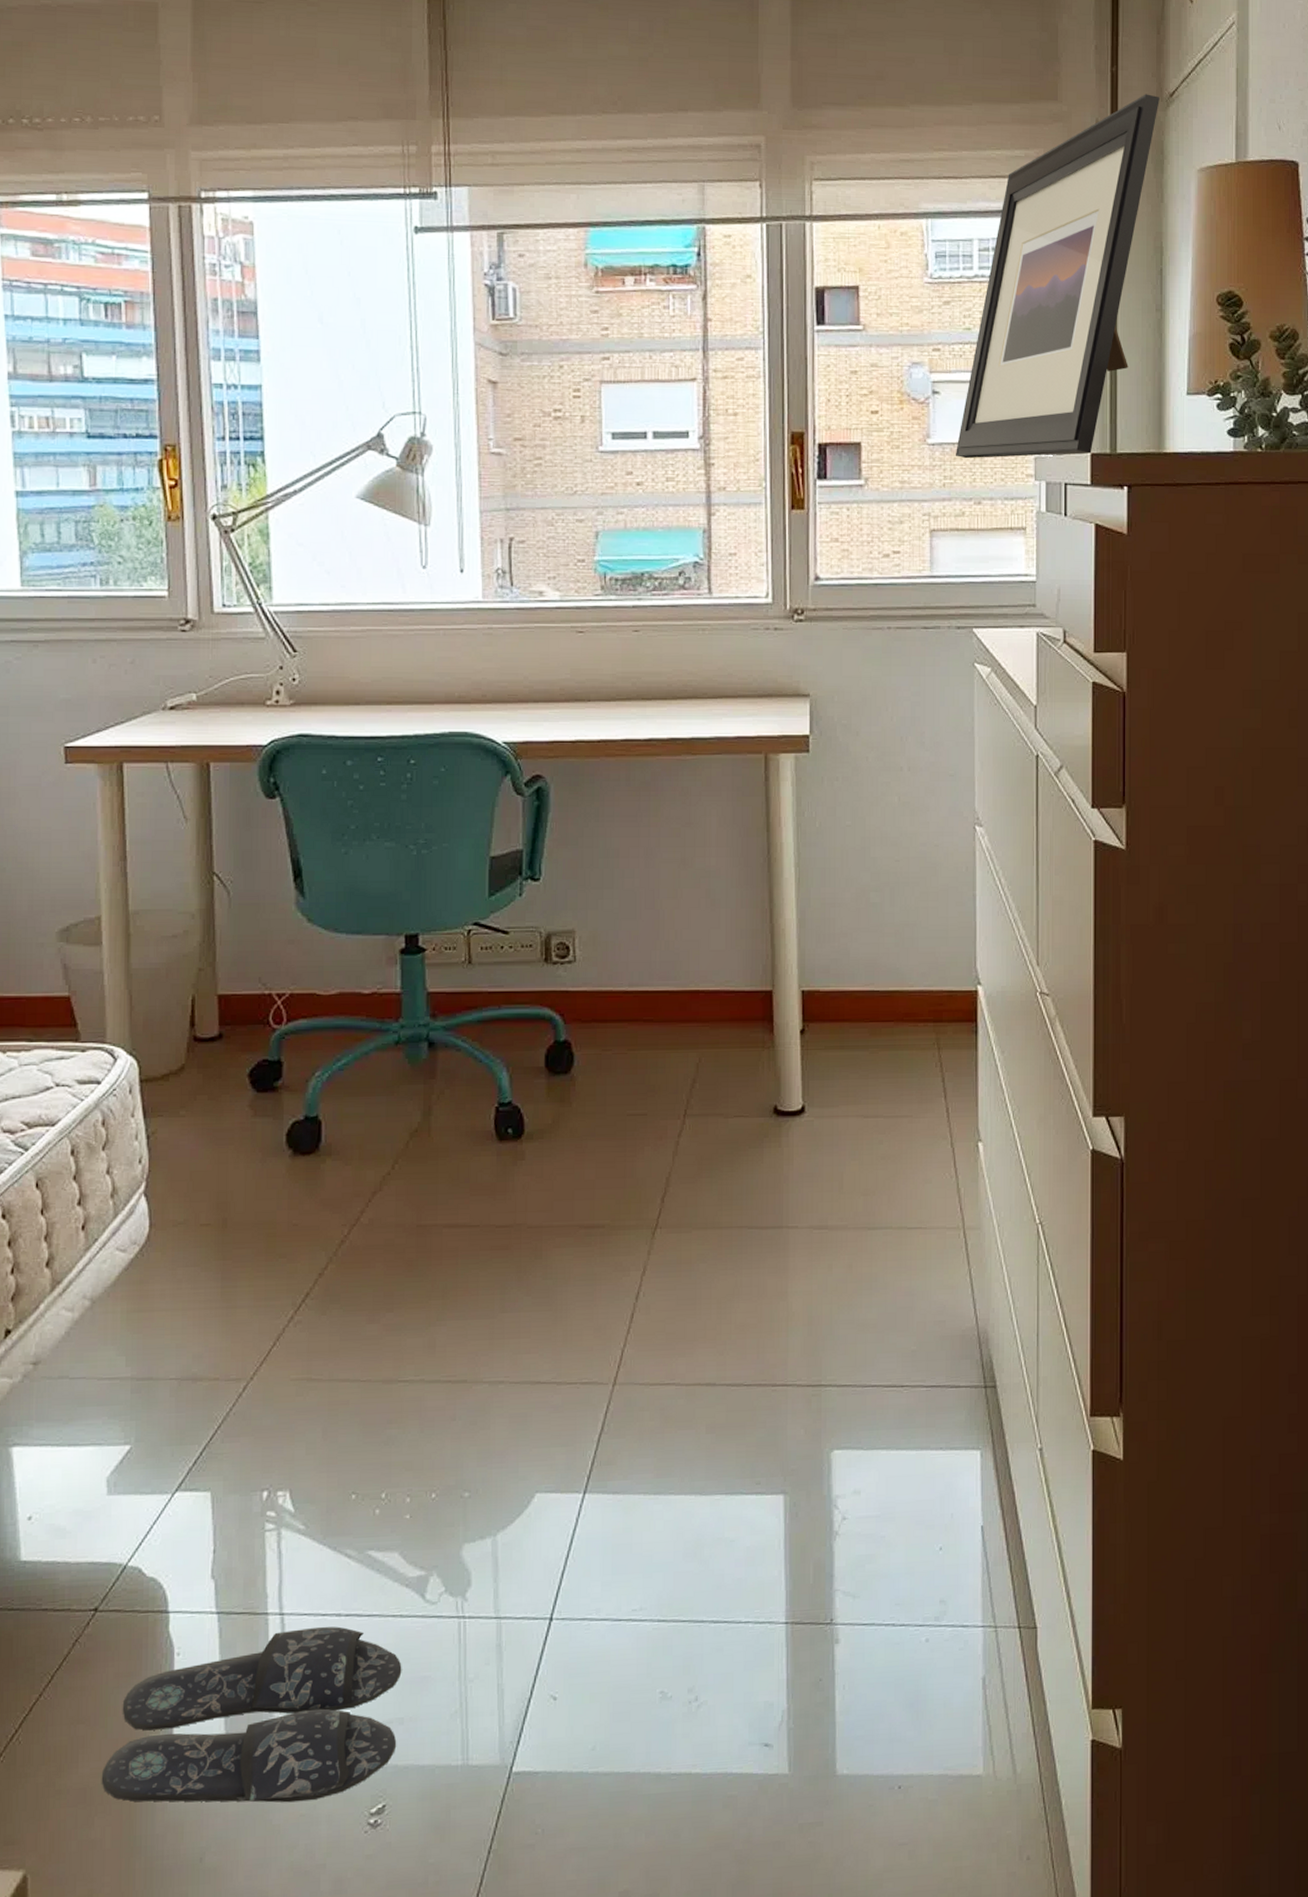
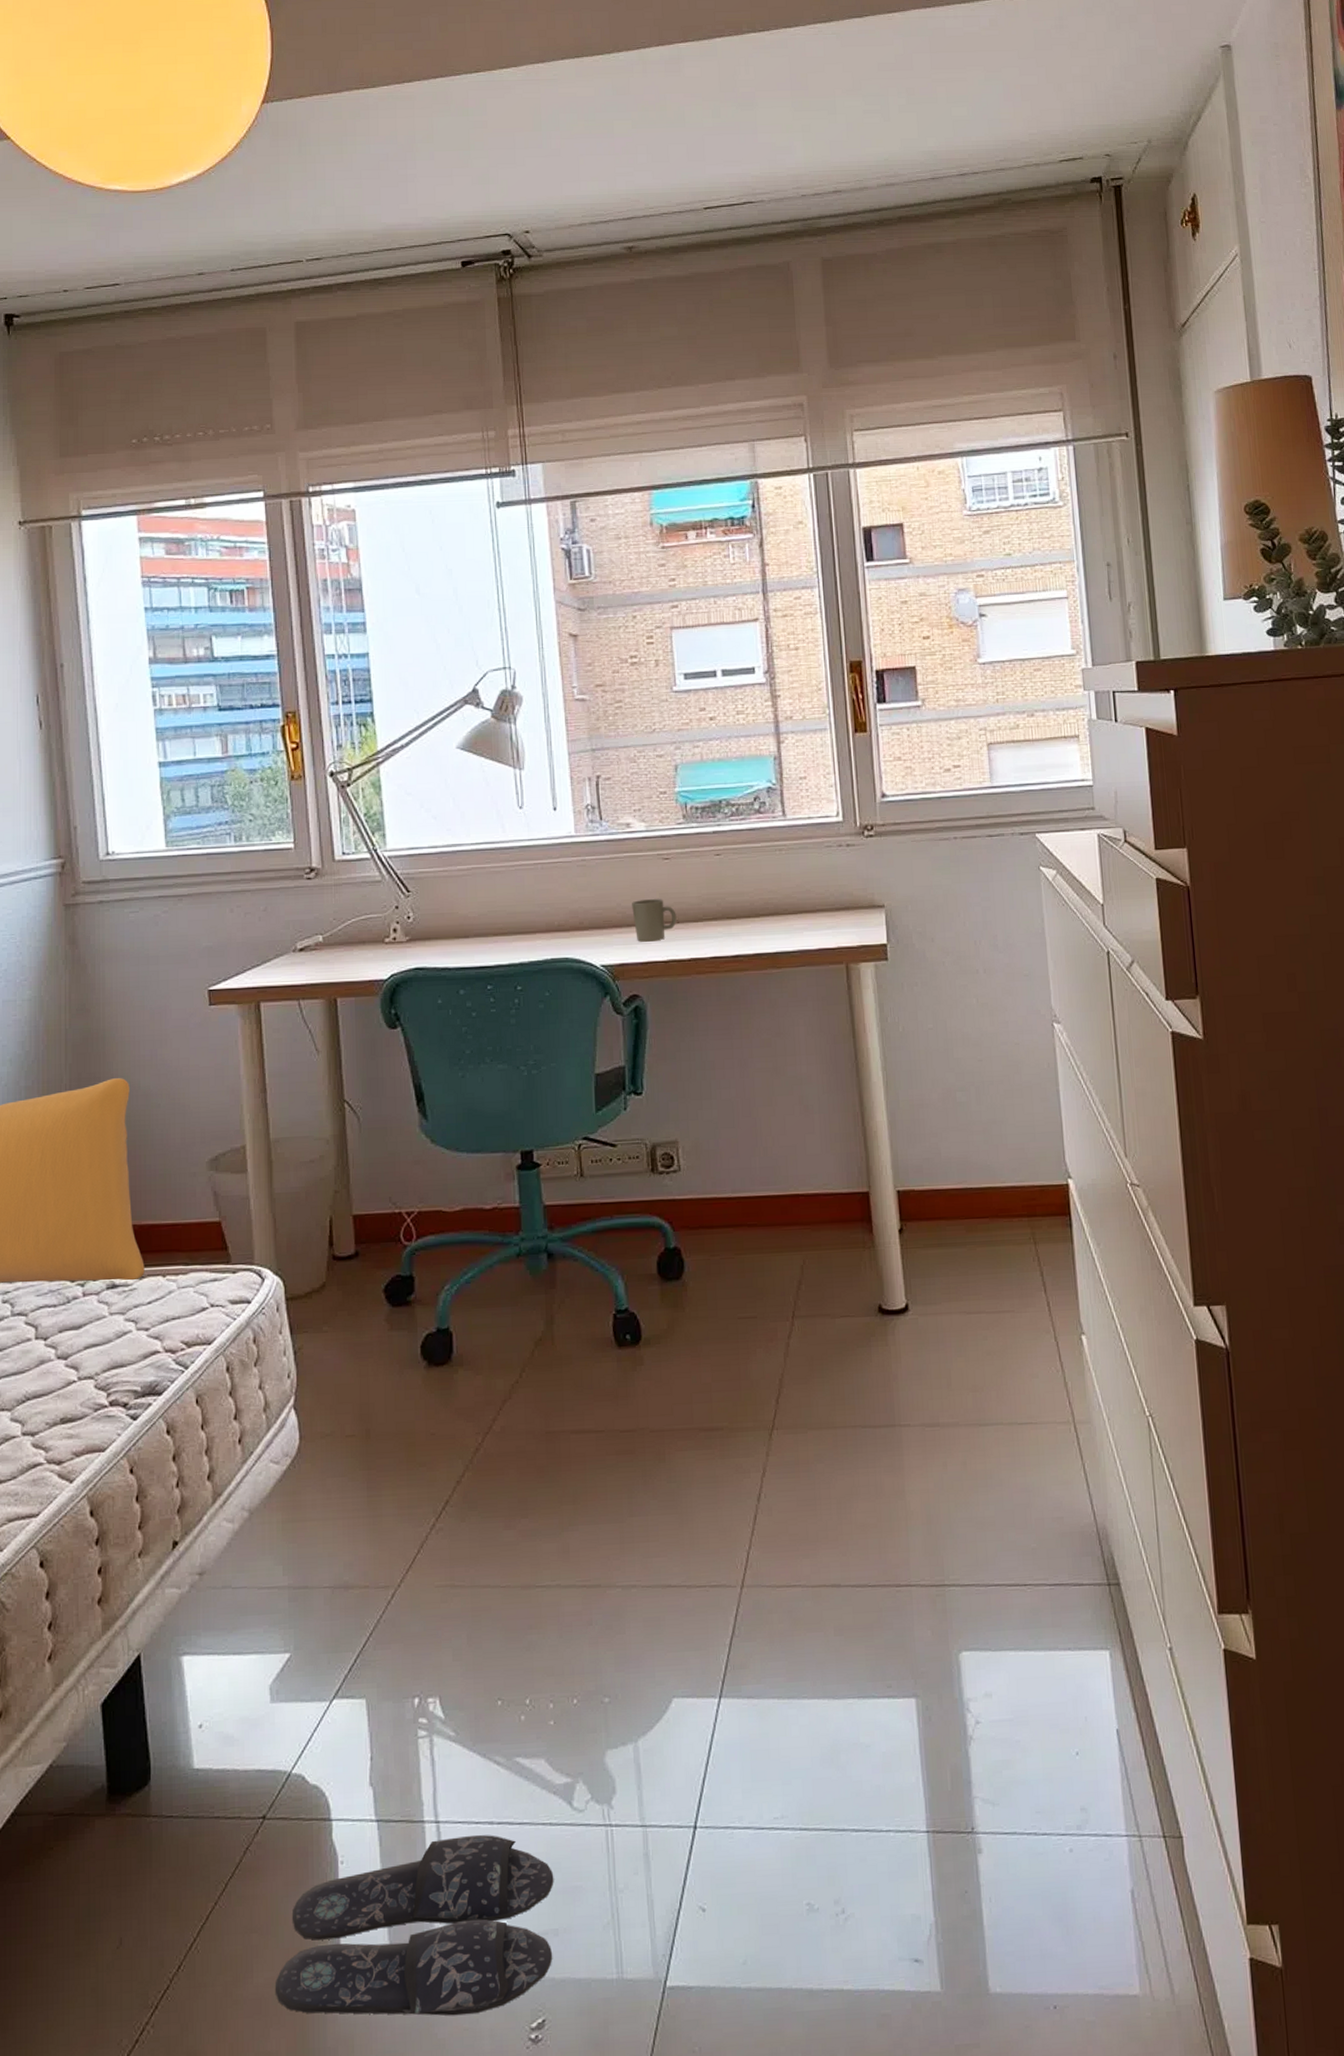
mug: none [540,674,588,720] -> present [632,899,677,942]
picture frame: present [955,94,1160,459] -> none [1005,326,1173,675]

